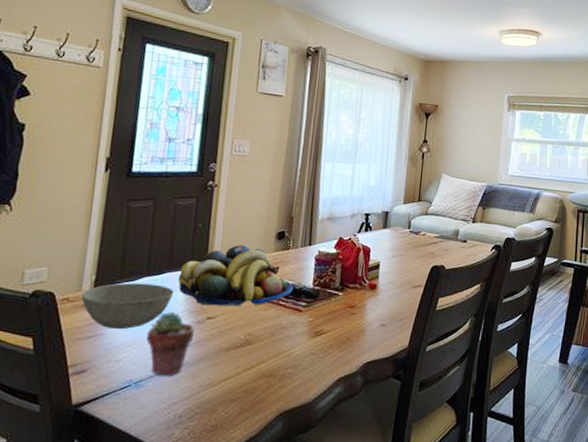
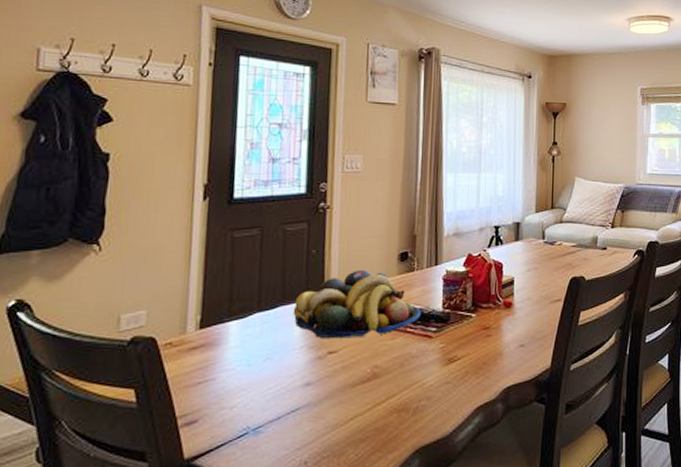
bowl: present [81,282,173,330] -> none [186,319,289,373]
potted succulent: present [146,312,194,376] -> none [263,349,315,420]

